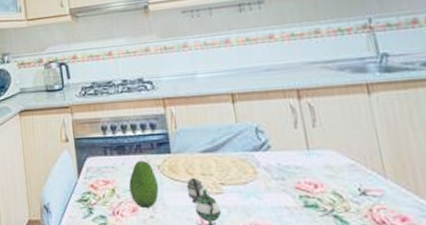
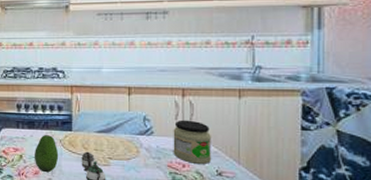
jar: none [294,127,349,182] -> present [173,120,211,164]

